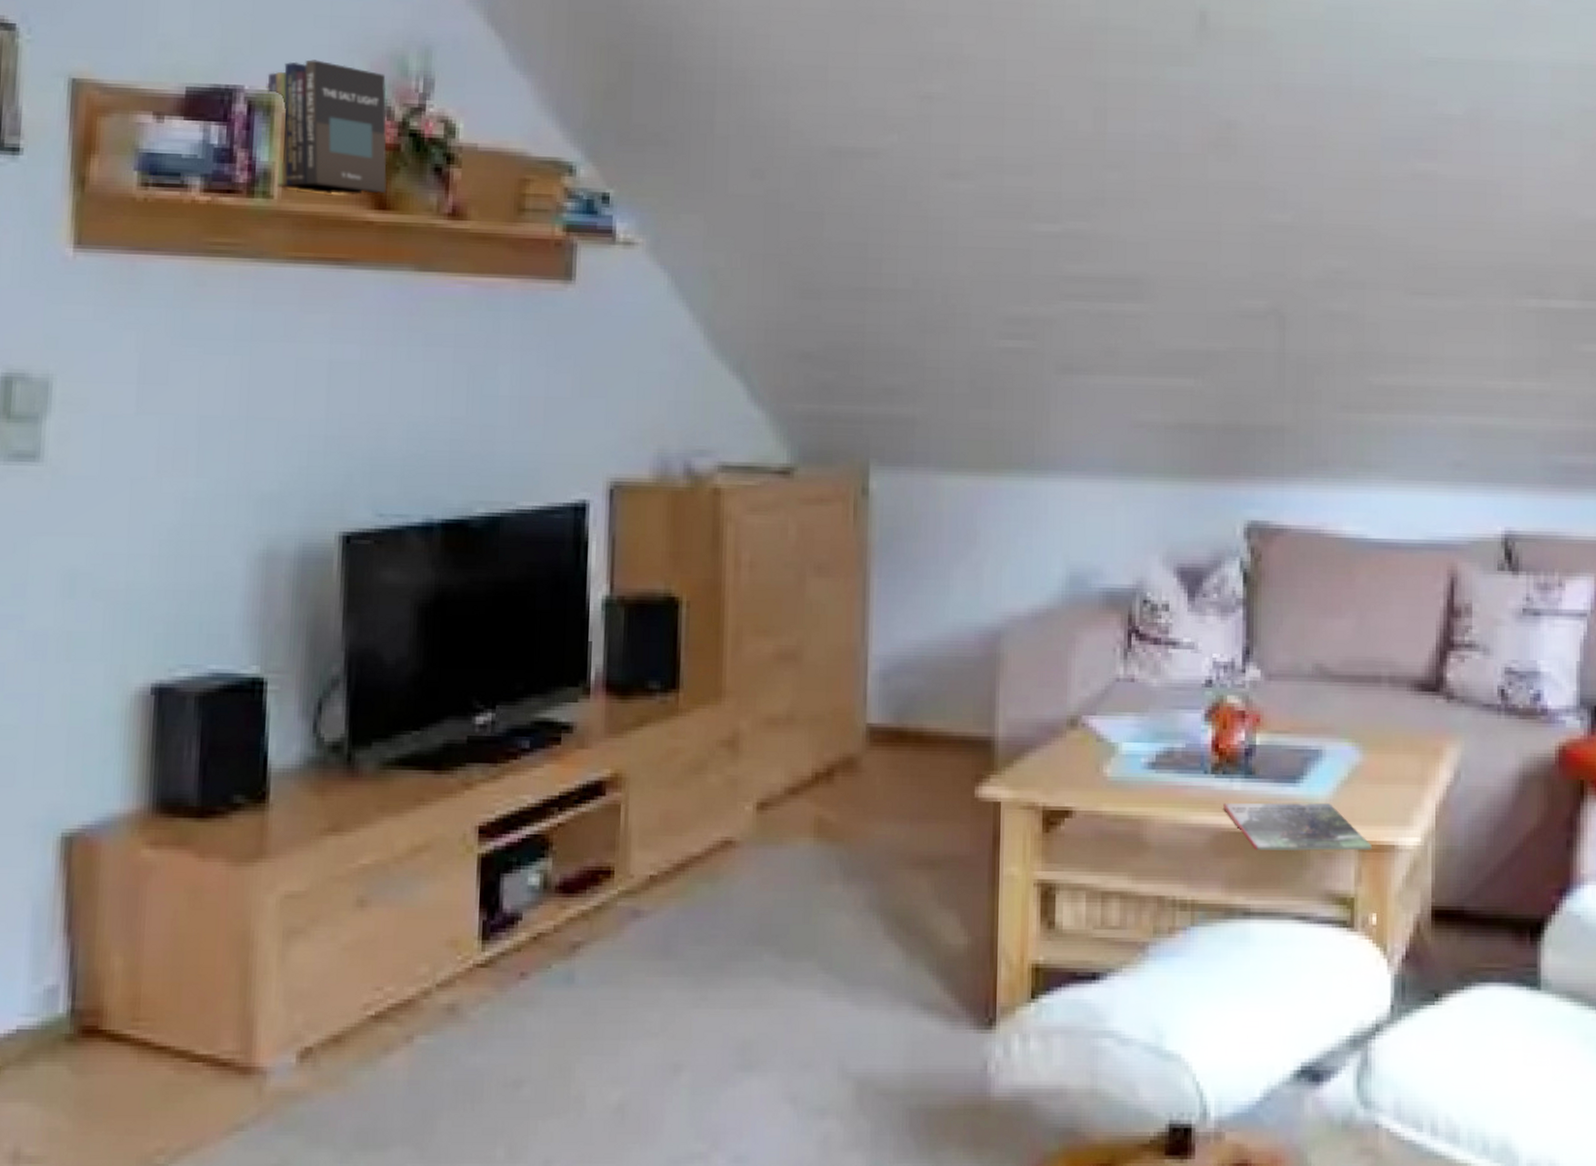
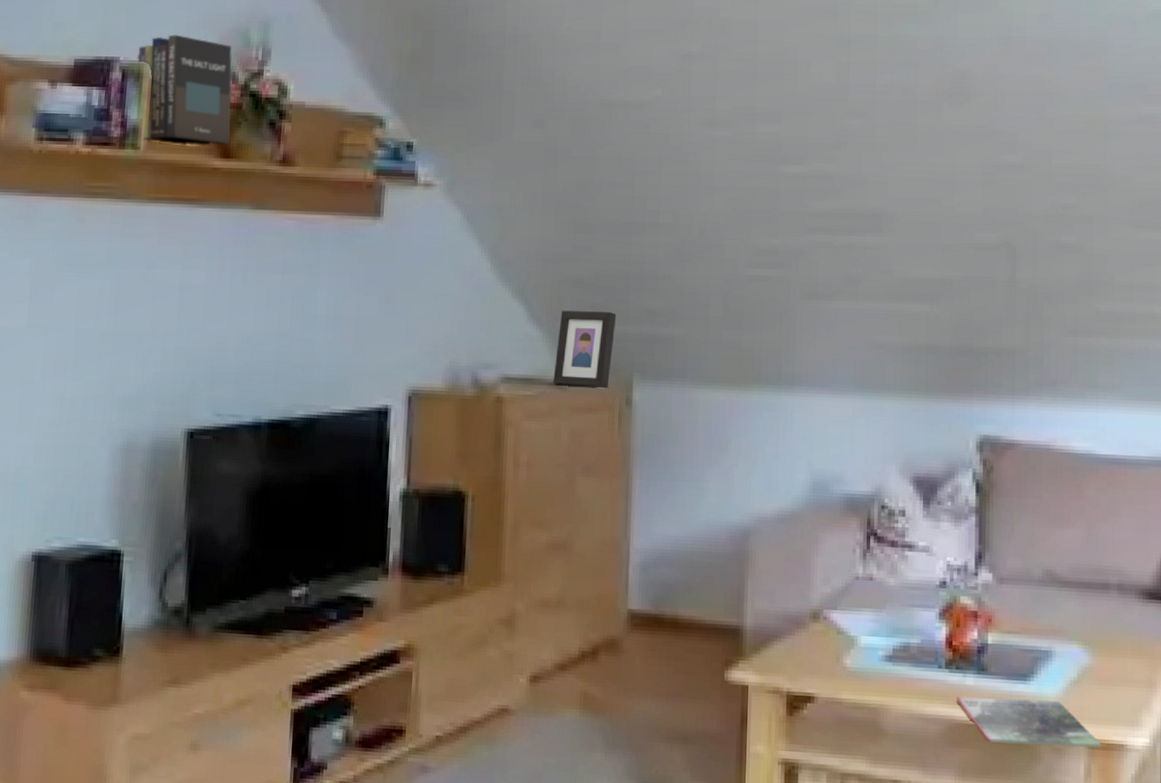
picture frame: none [778,388,850,477] -> present [553,310,617,389]

